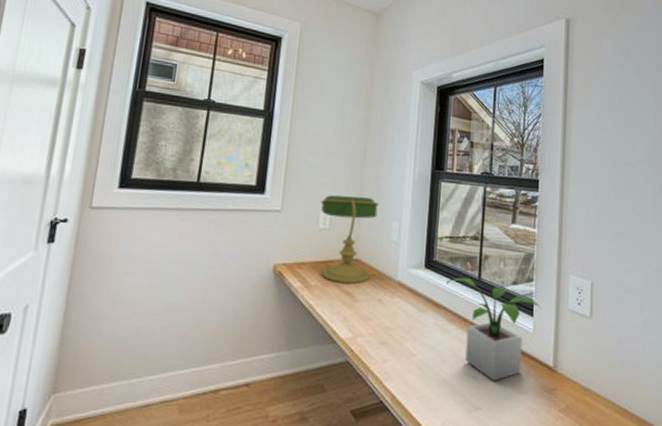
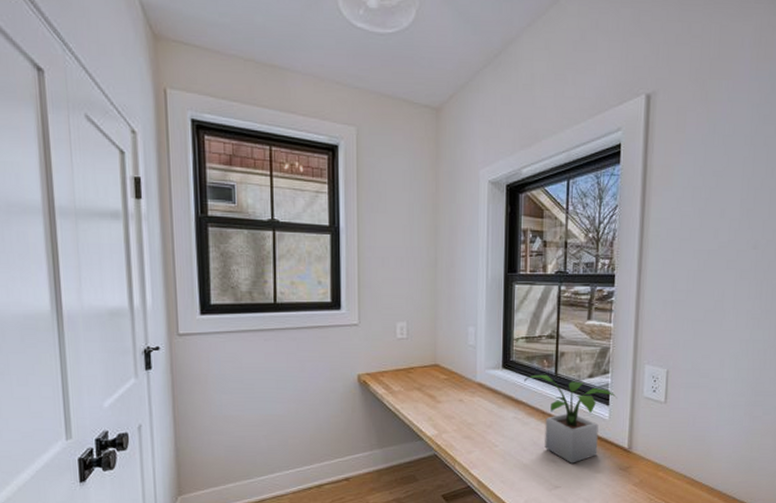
desk lamp: present [321,195,379,284] -> none [397,305,454,387]

